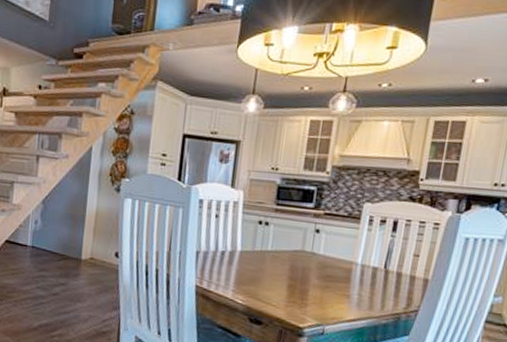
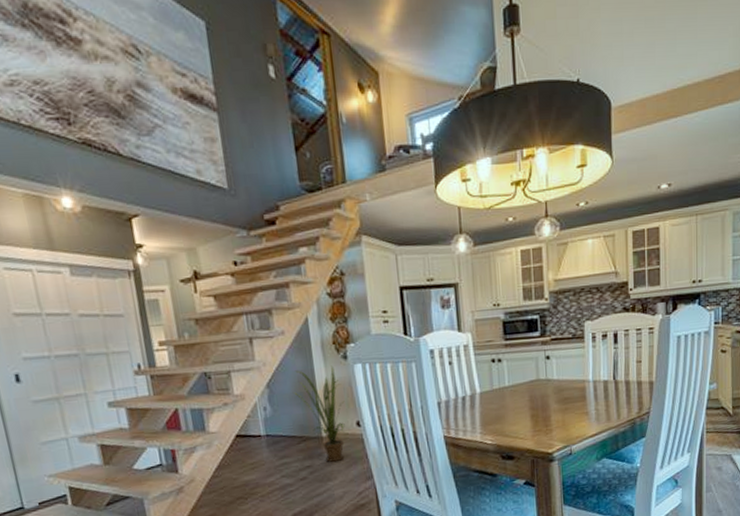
house plant: none [65,193,109,286] -> present [294,365,345,462]

